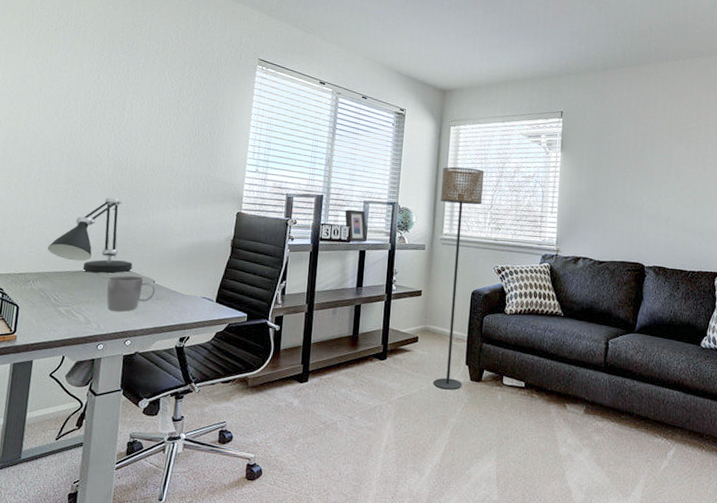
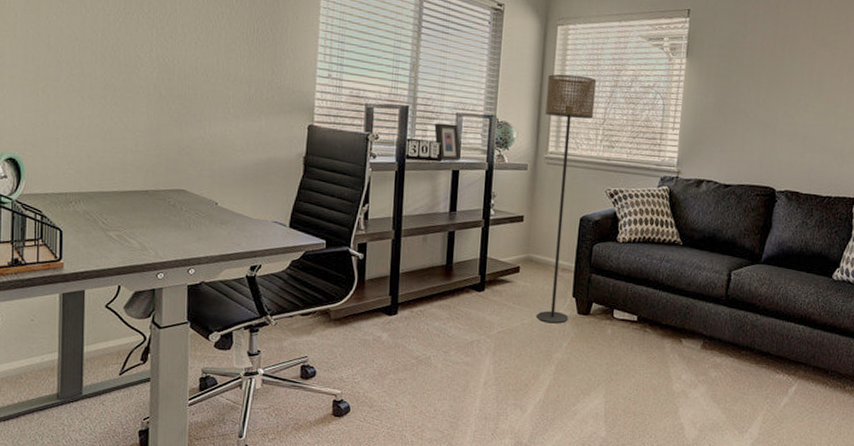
desk lamp: present [47,198,133,273] -> none [88,107,190,194]
mug: present [106,275,156,312] -> none [162,196,219,238]

